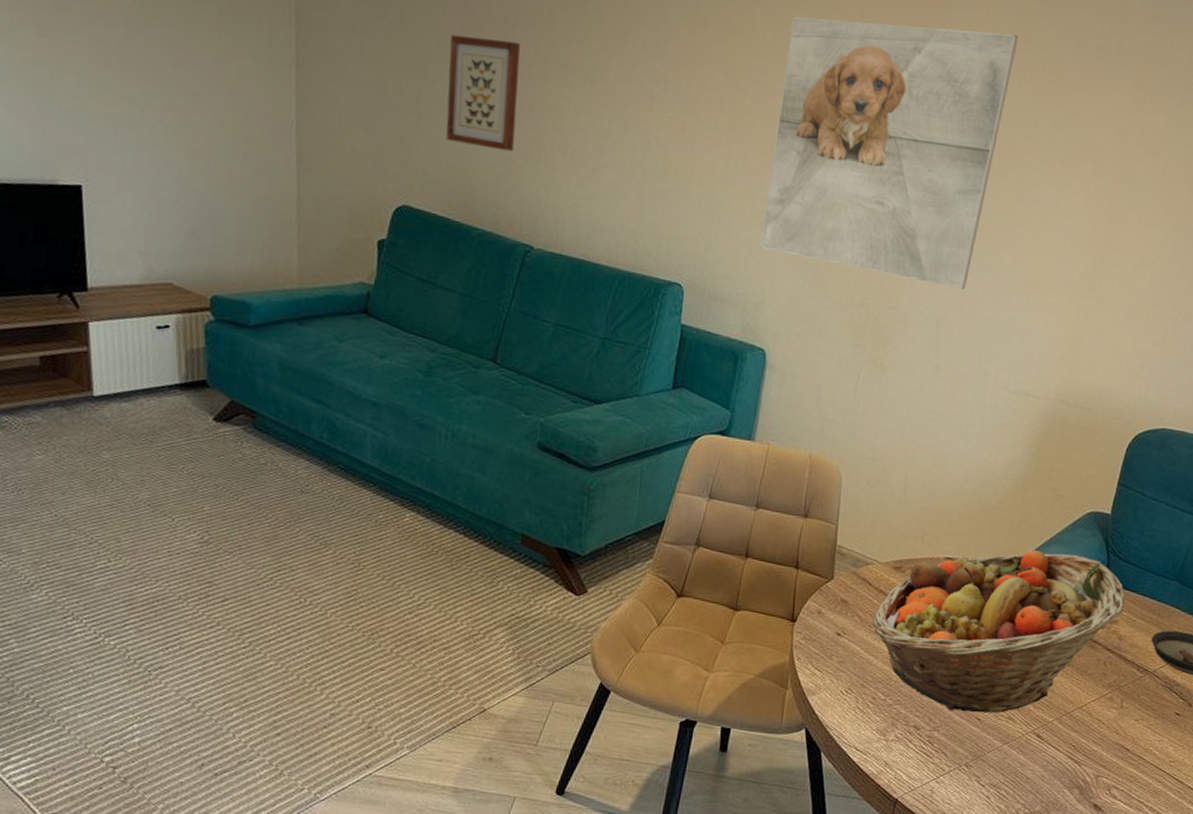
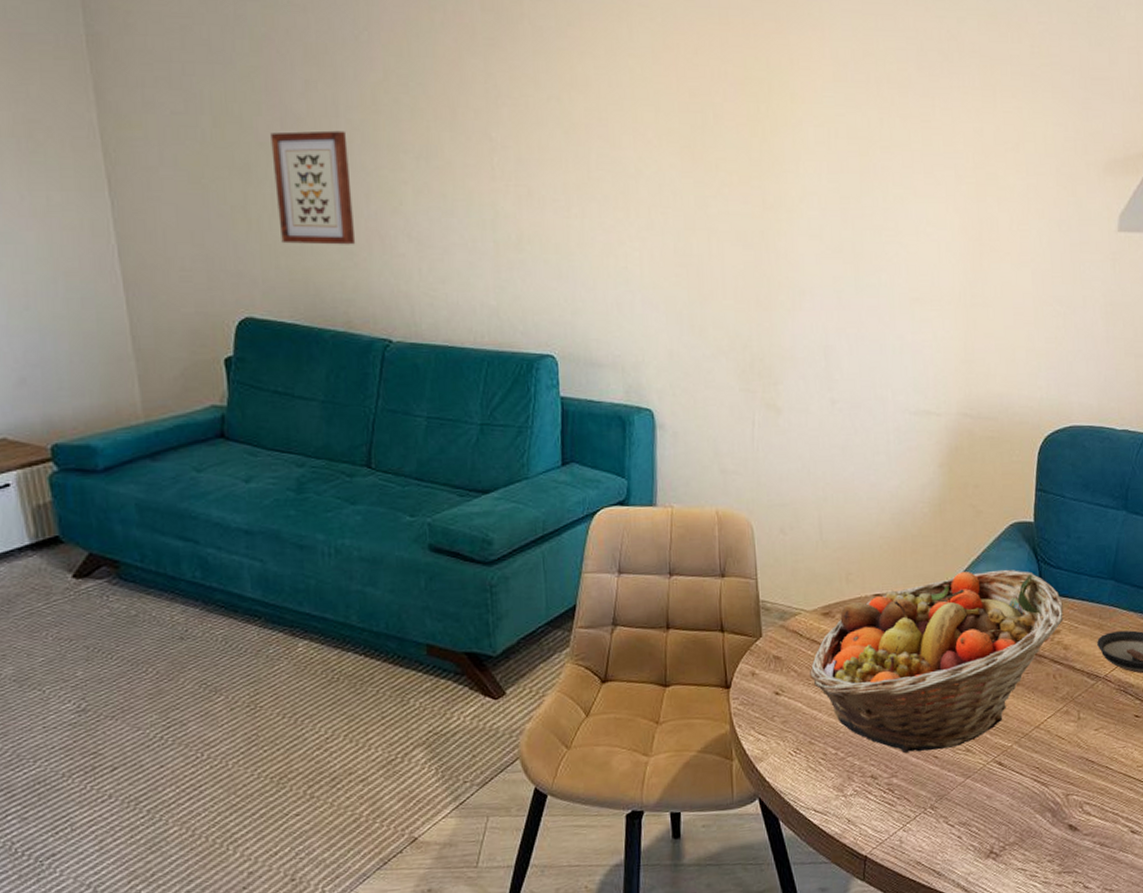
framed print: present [760,16,1019,289] -> none [625,51,859,316]

